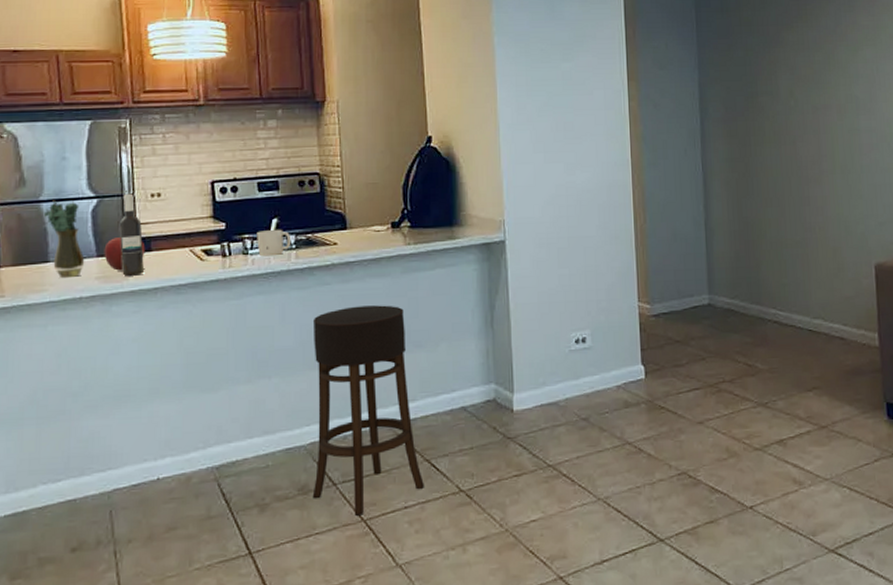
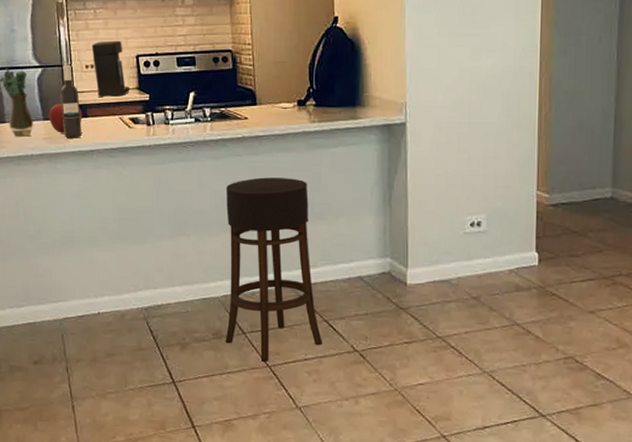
coffee maker: none [158,166,203,229] -> present [91,40,129,98]
mug: present [257,229,292,257] -> none [176,102,207,127]

